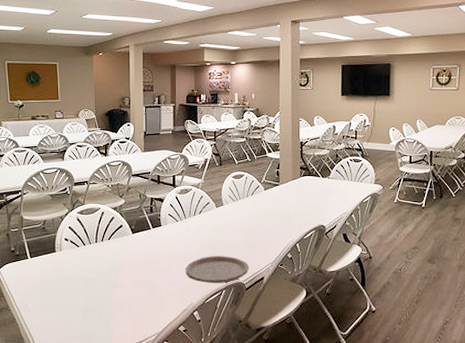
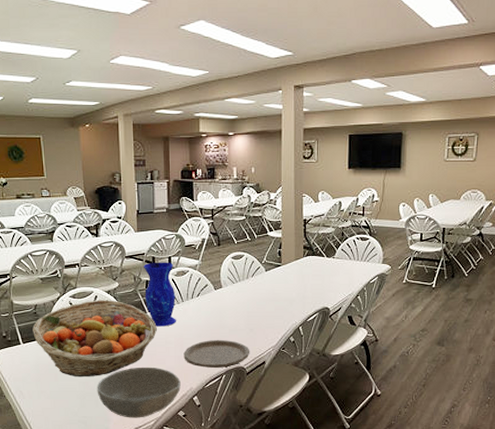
fruit basket: none [40,216,160,292] -> present [32,300,157,378]
bowl: none [100,281,182,333] -> present [97,367,181,418]
vase: none [149,180,179,243] -> present [144,262,176,327]

